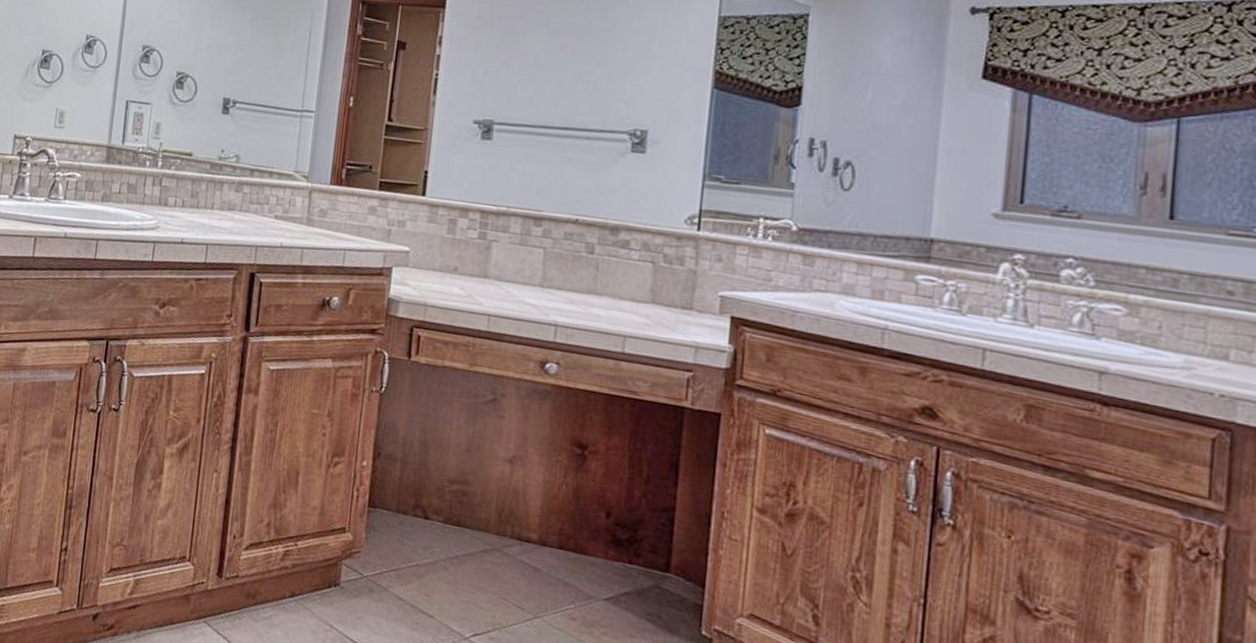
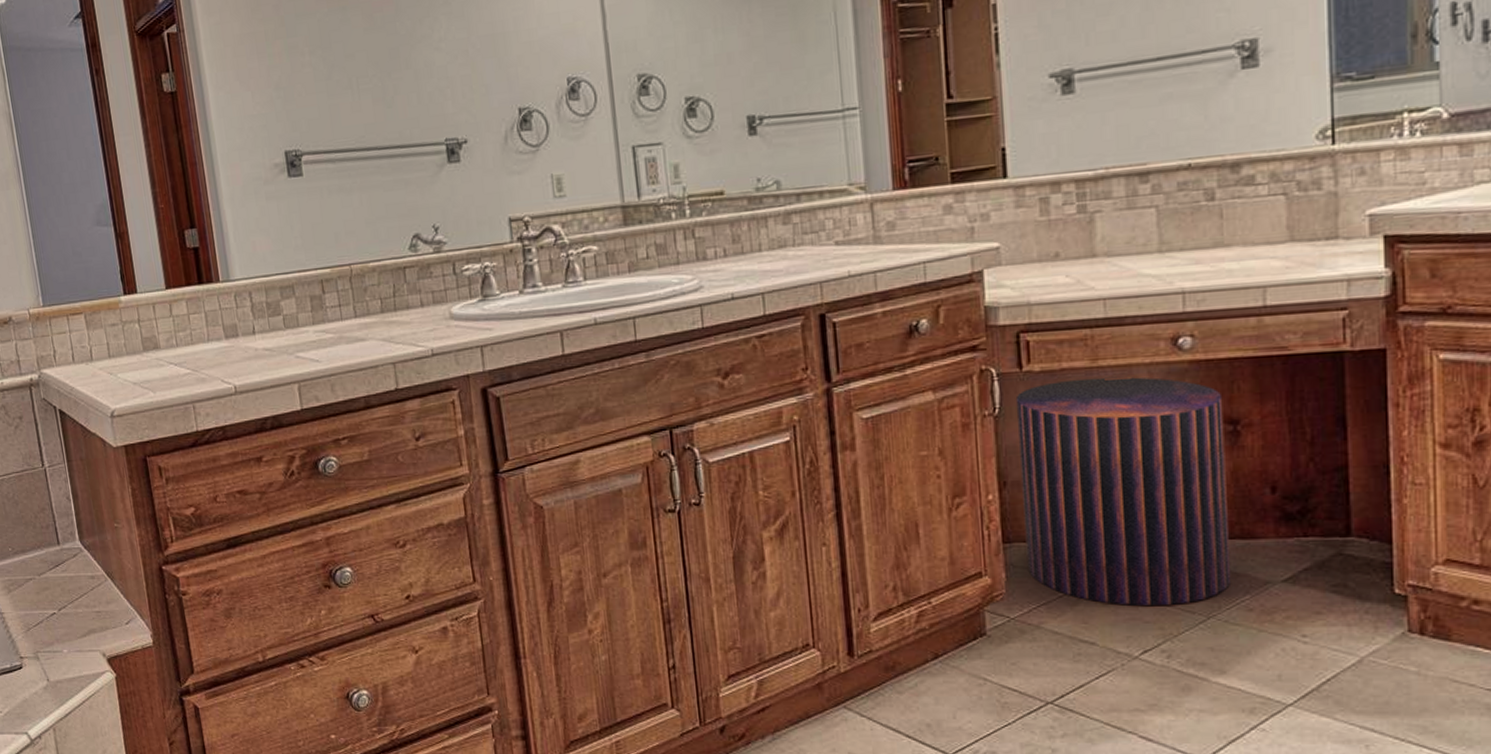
stool: none [385,375,576,600] -> present [1015,377,1232,607]

